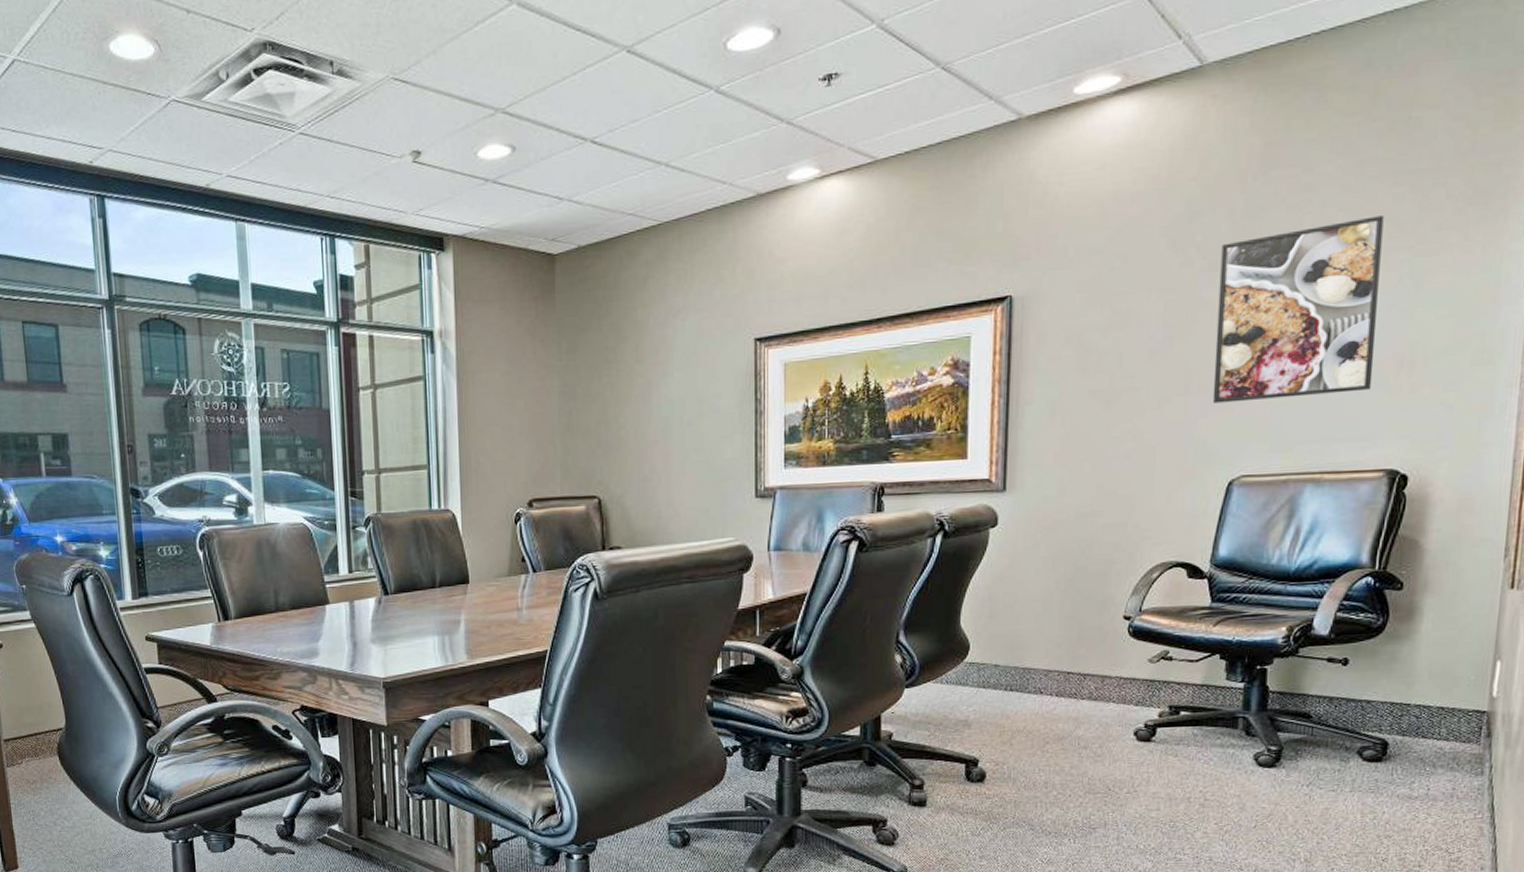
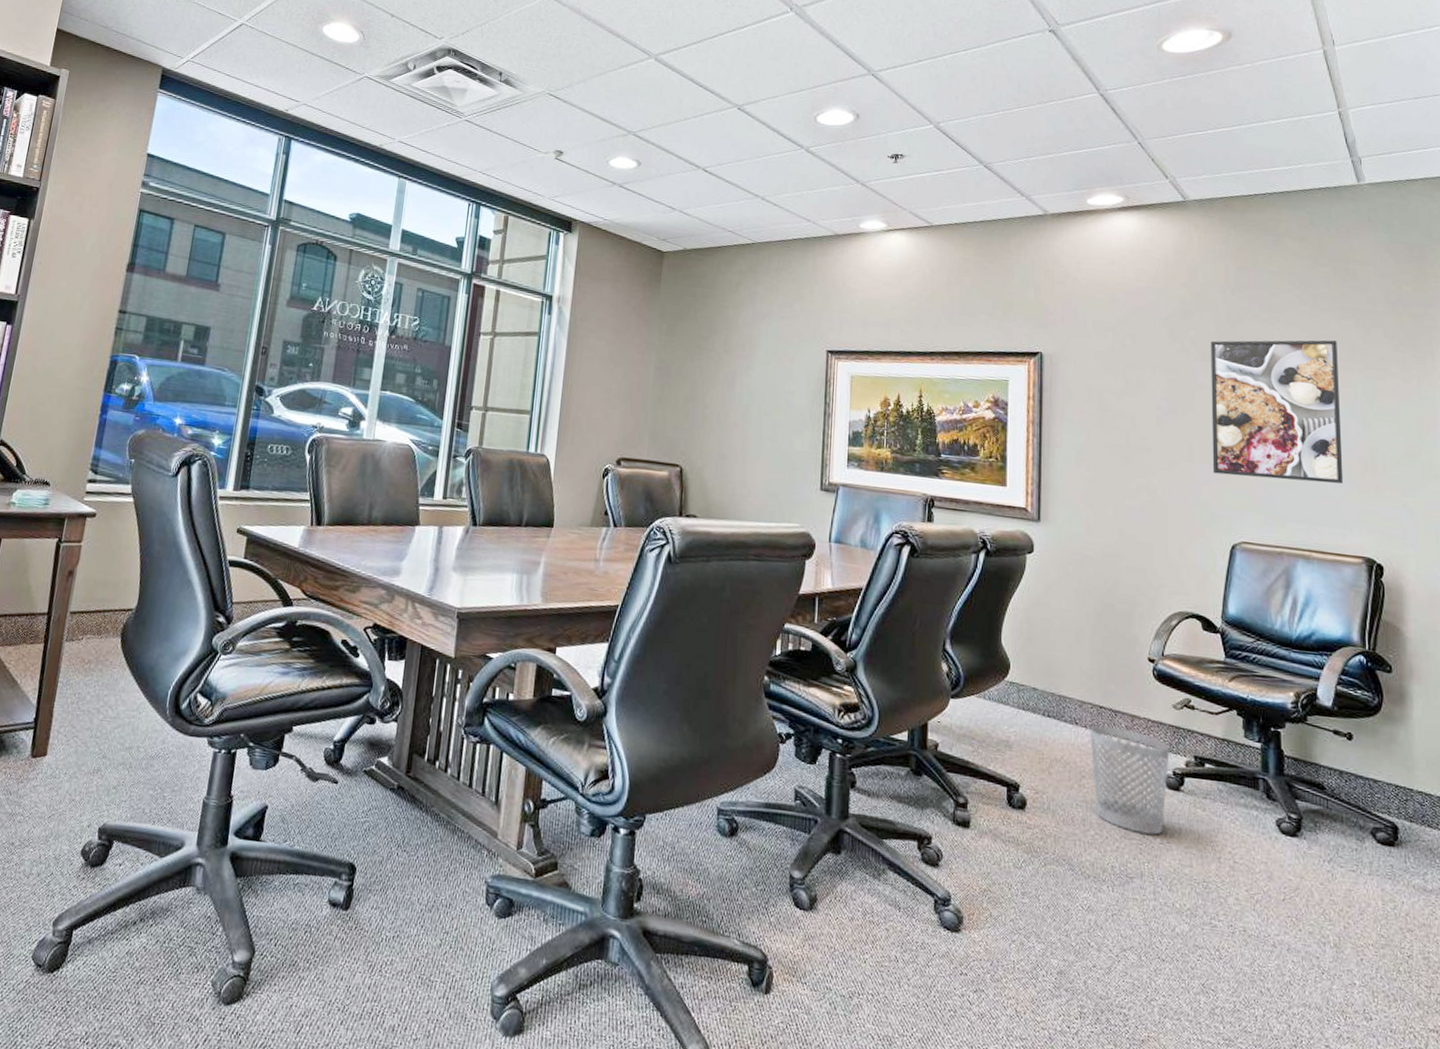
wastebasket: none [1055,690,1143,787] -> present [1090,725,1170,835]

